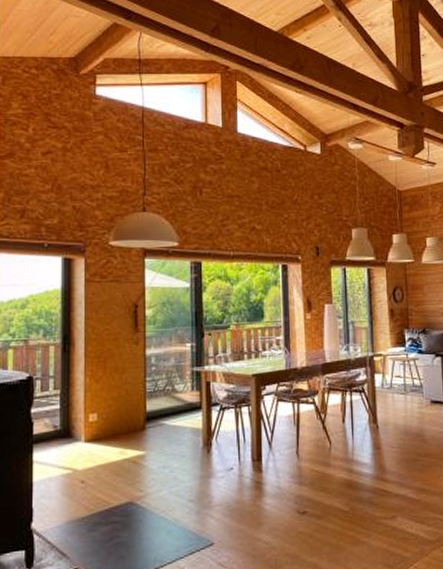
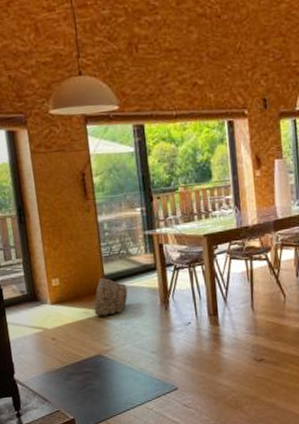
backpack: none [131,415,169,458] -> present [94,278,128,316]

